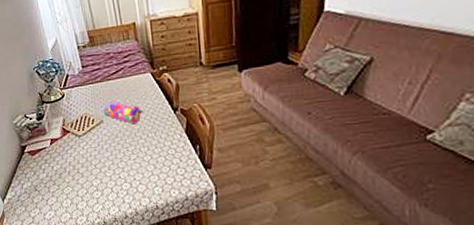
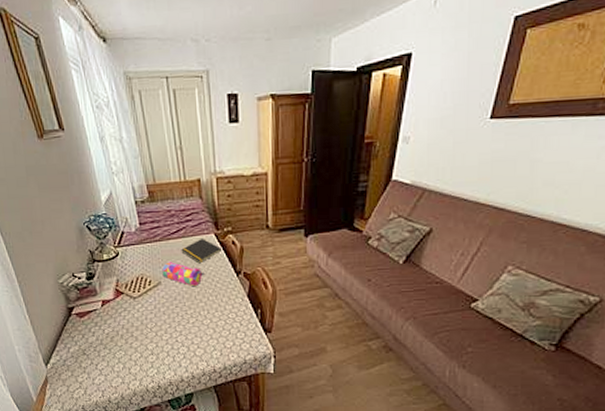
notepad: none [120,78,159,102] -> present [181,239,223,264]

